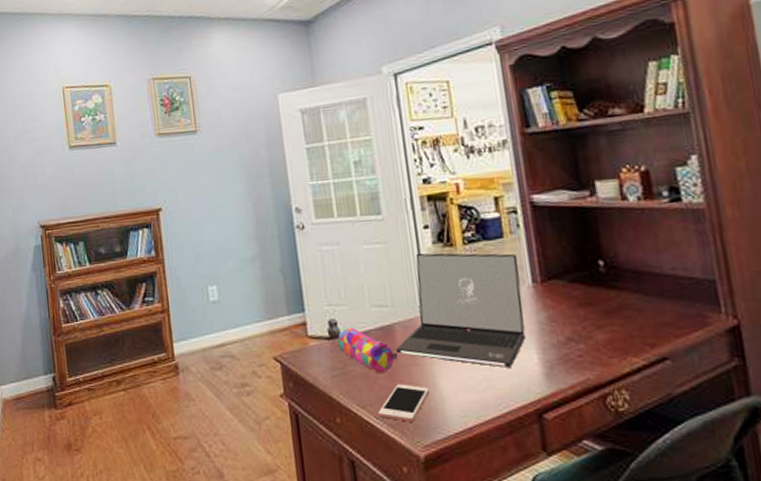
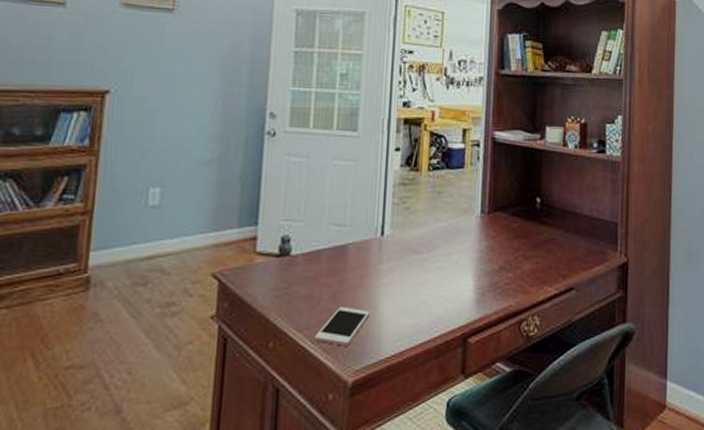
pencil case: present [337,328,398,374] -> none [286,246,346,296]
laptop: present [395,253,526,368] -> none [345,174,473,293]

